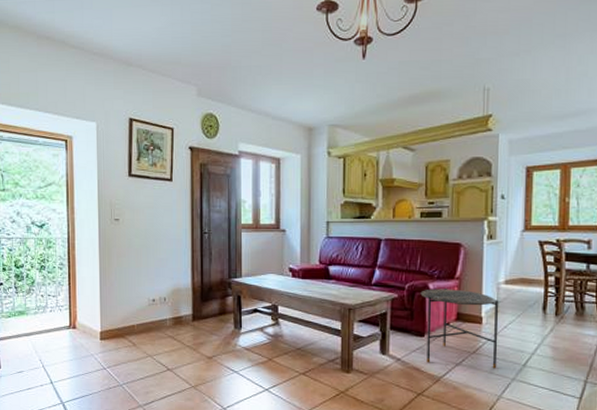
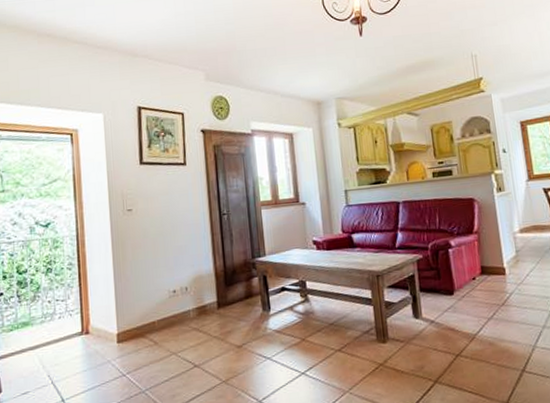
side table: present [420,287,499,369] -> none [443,243,527,322]

